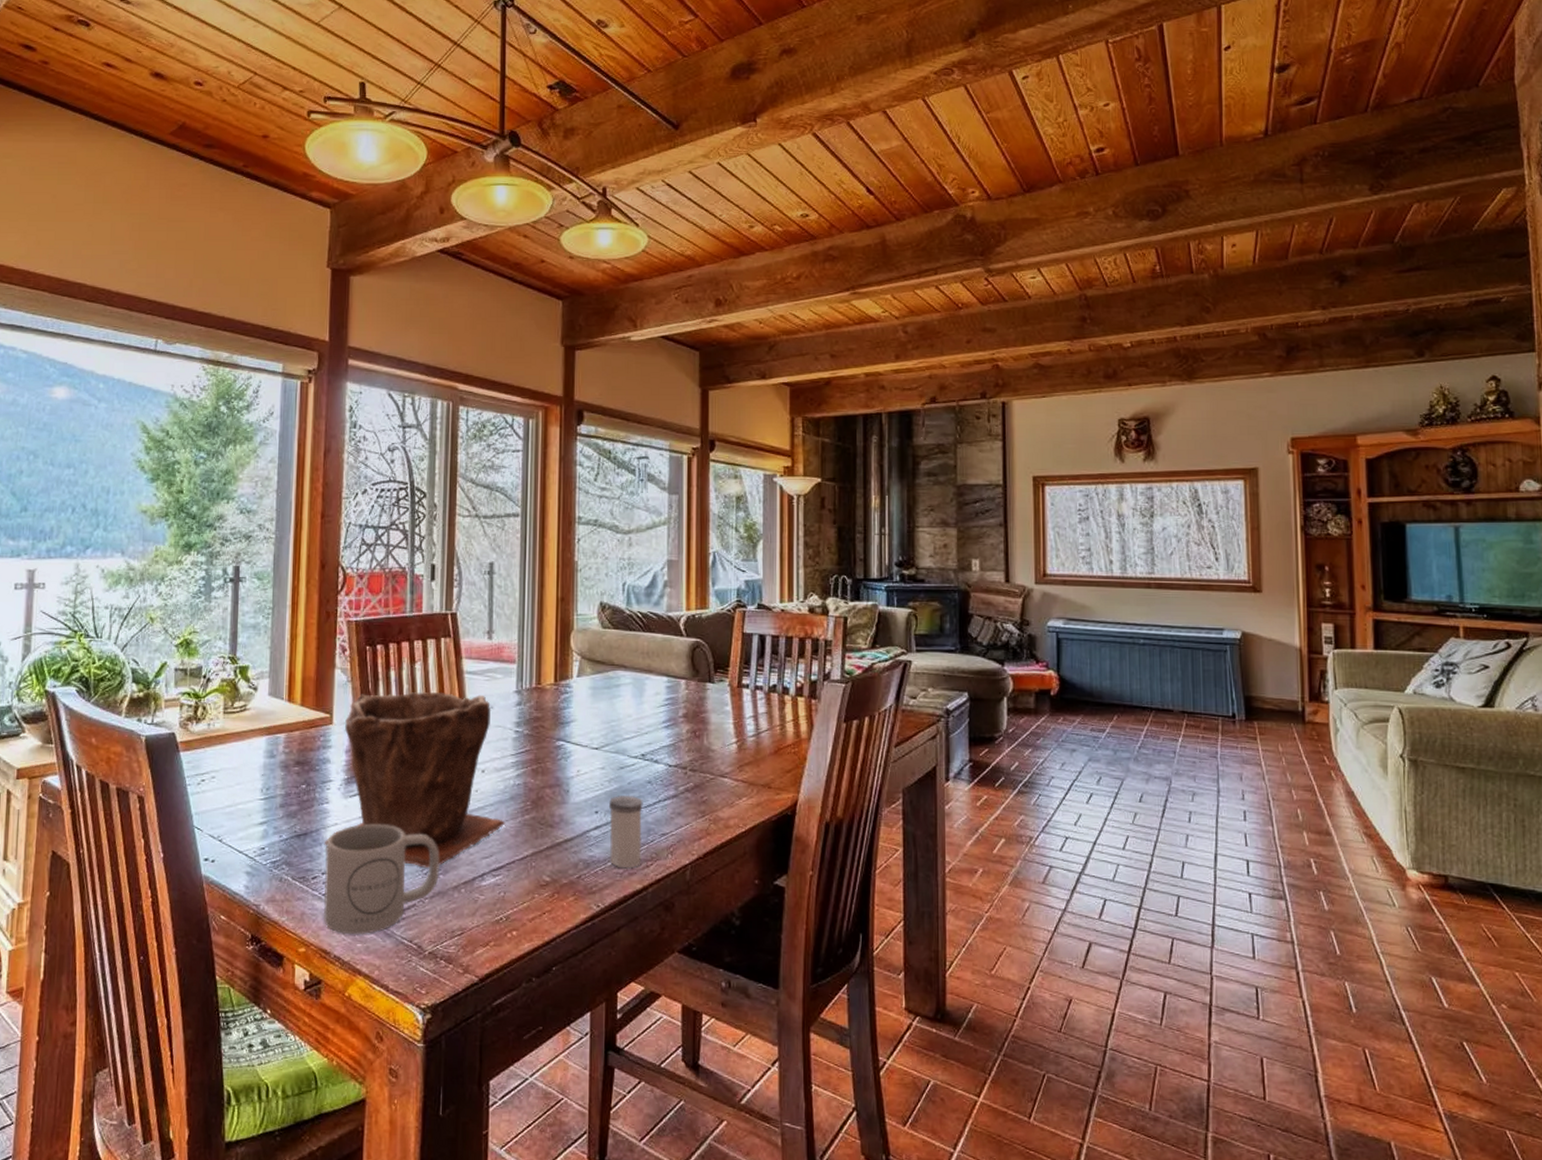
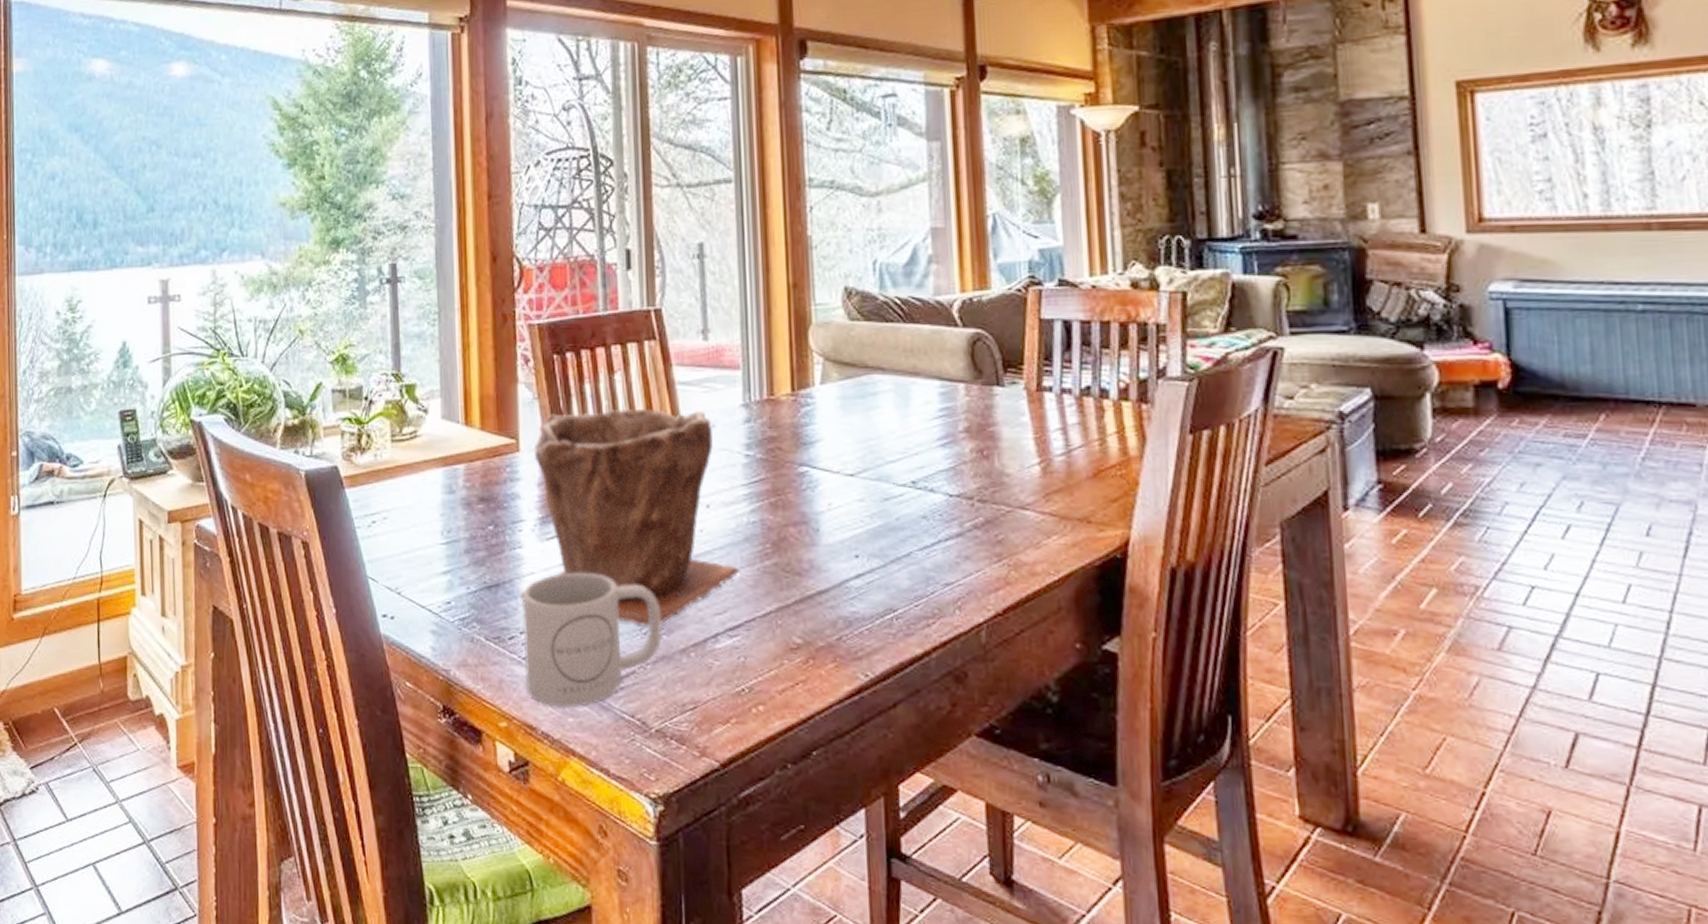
salt shaker: present [609,795,643,869] -> none [873,533,920,628]

